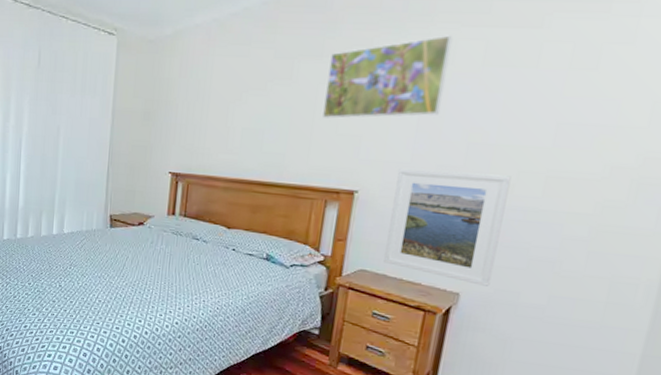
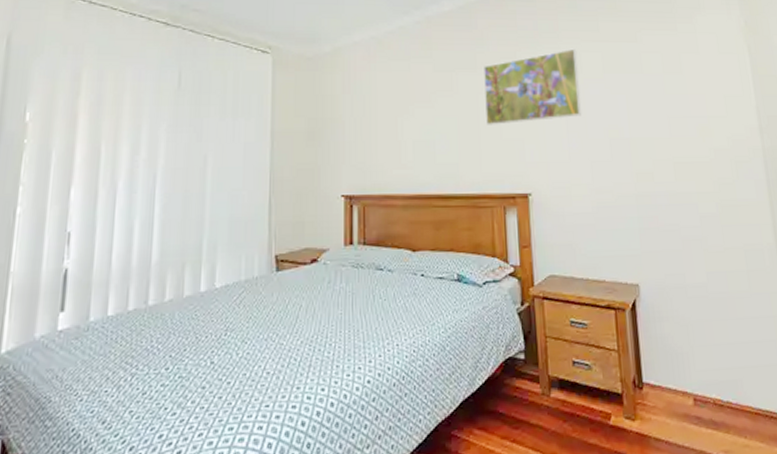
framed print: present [383,168,512,286] -> none [561,165,660,273]

